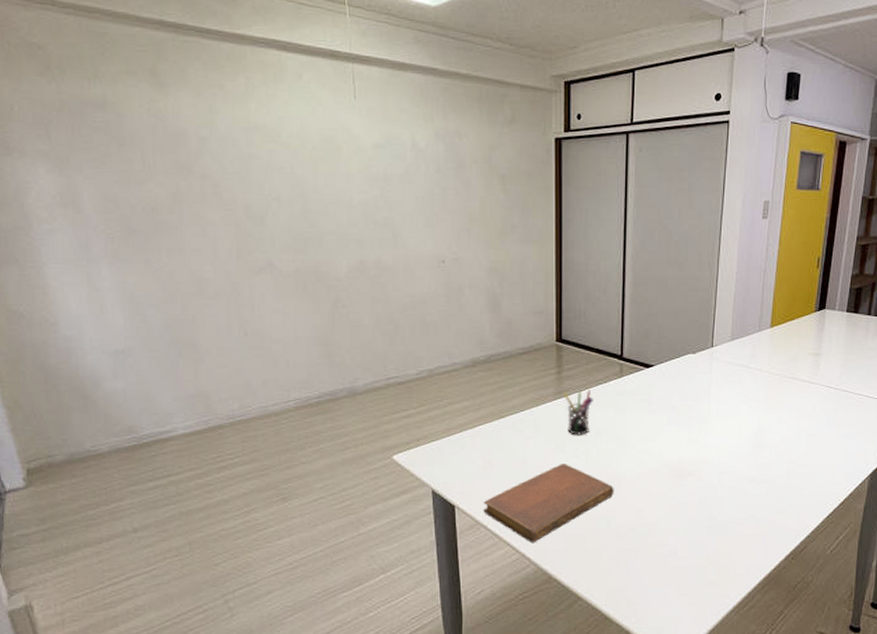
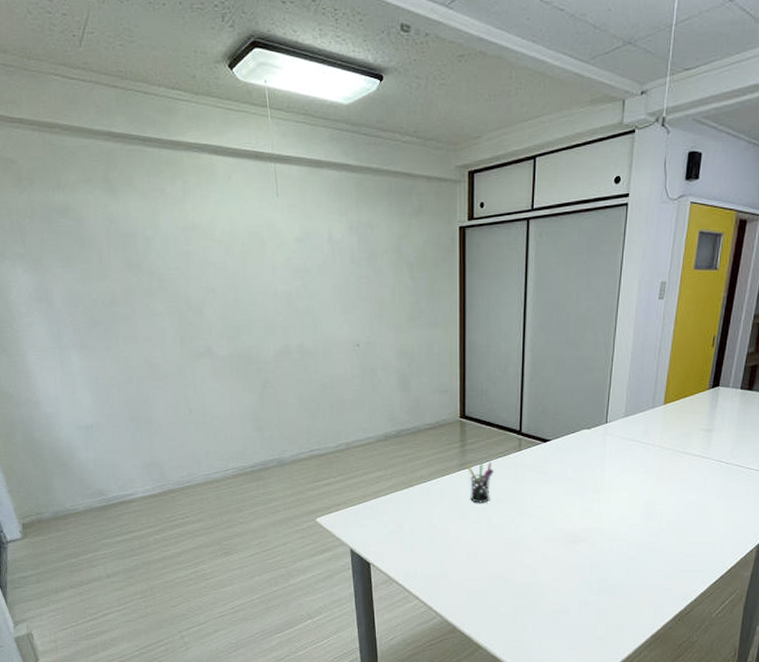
notebook: present [483,464,614,544] -> none [395,528,512,598]

